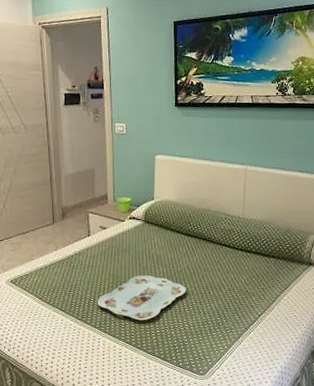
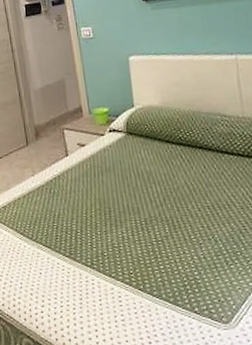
serving tray: present [98,275,186,321] -> none [86,197,189,255]

